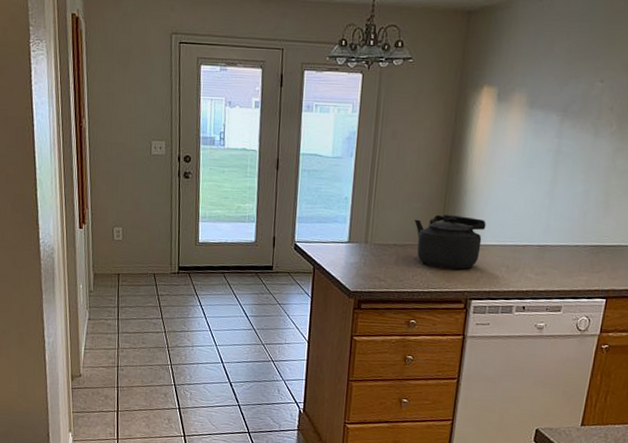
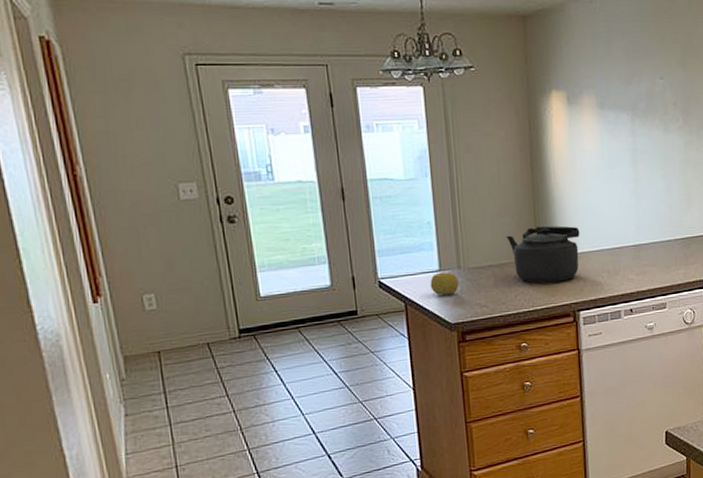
fruit: none [338,244,364,265] -> present [430,271,459,295]

